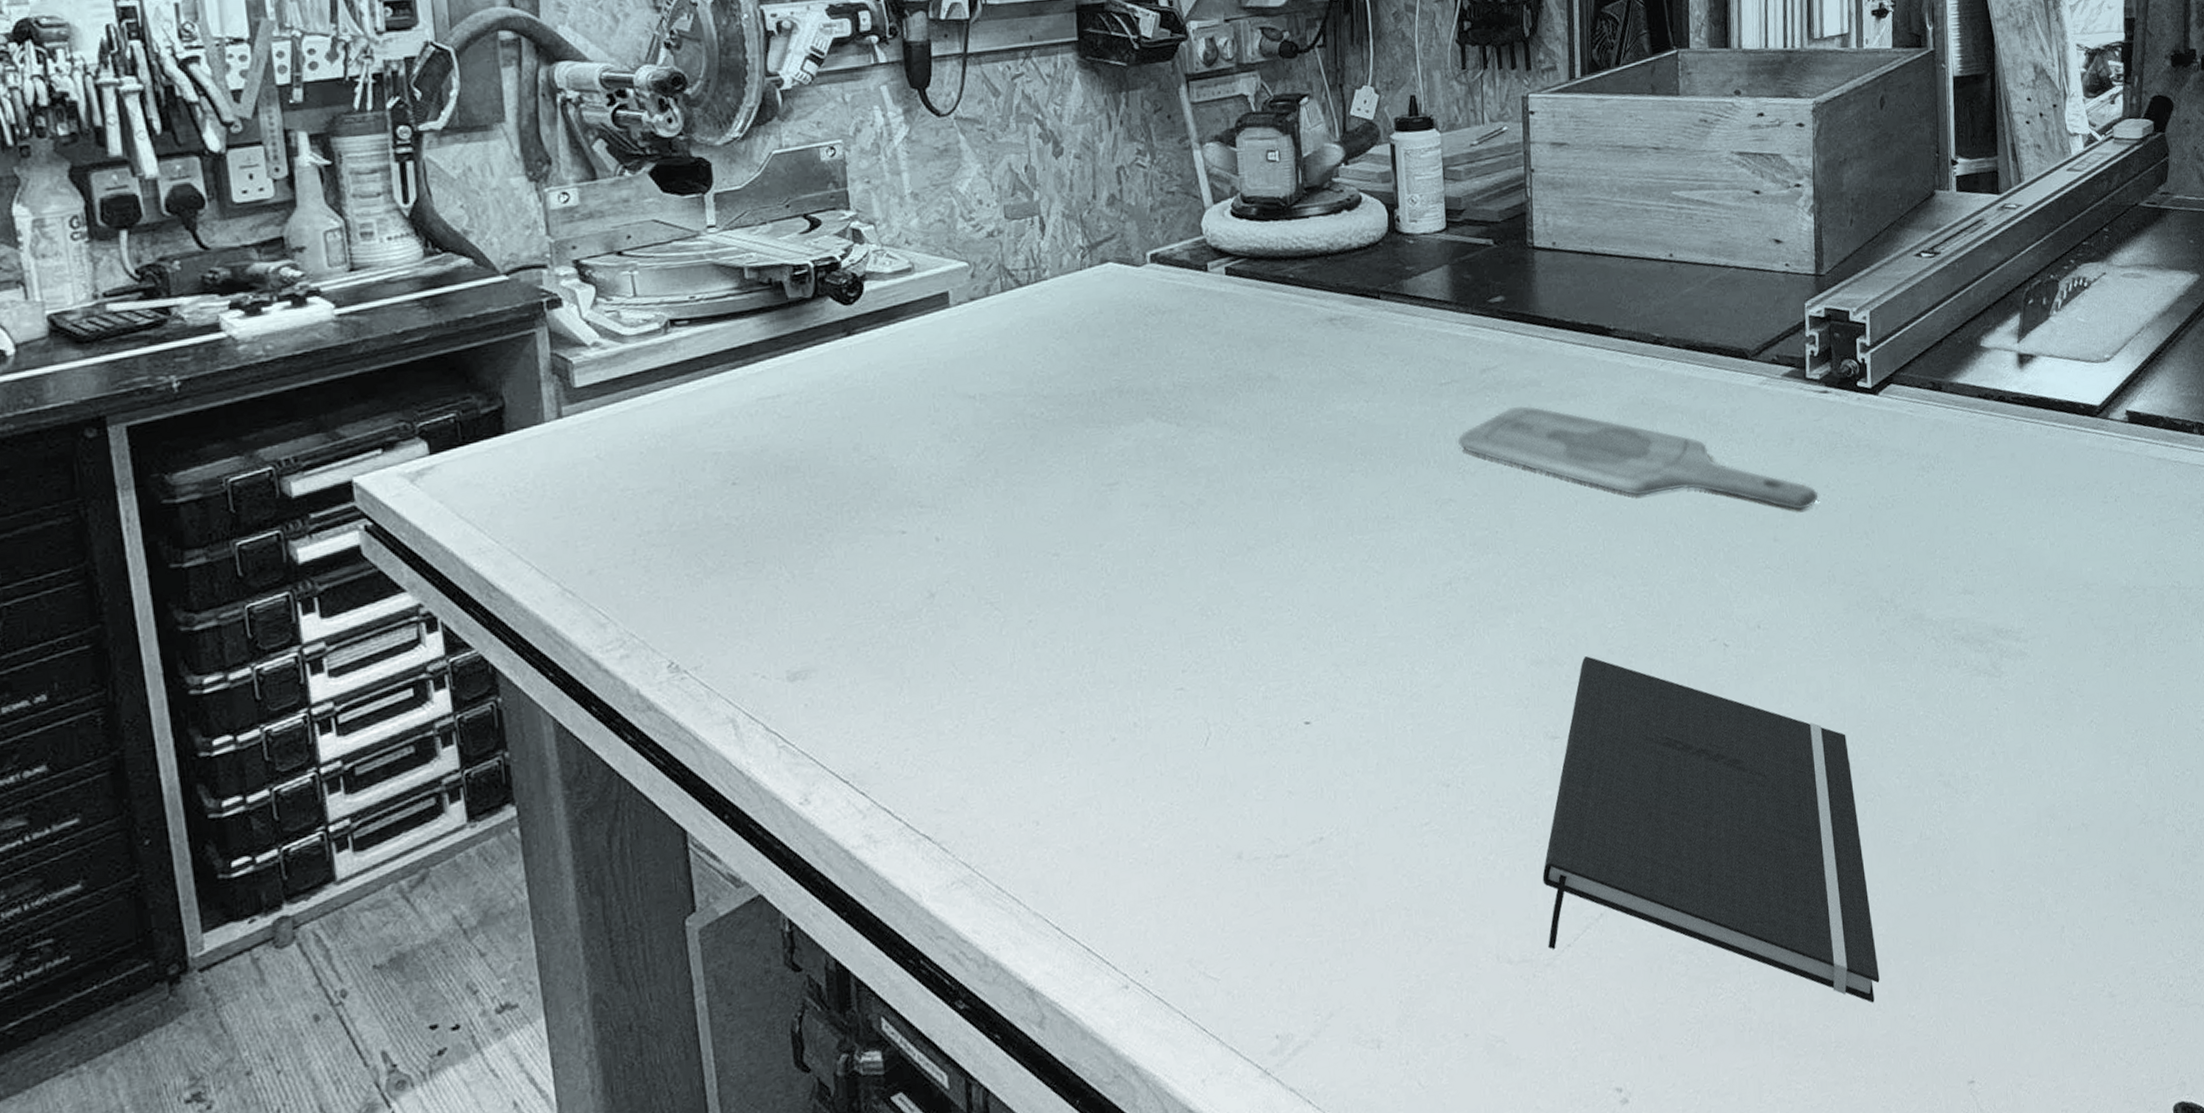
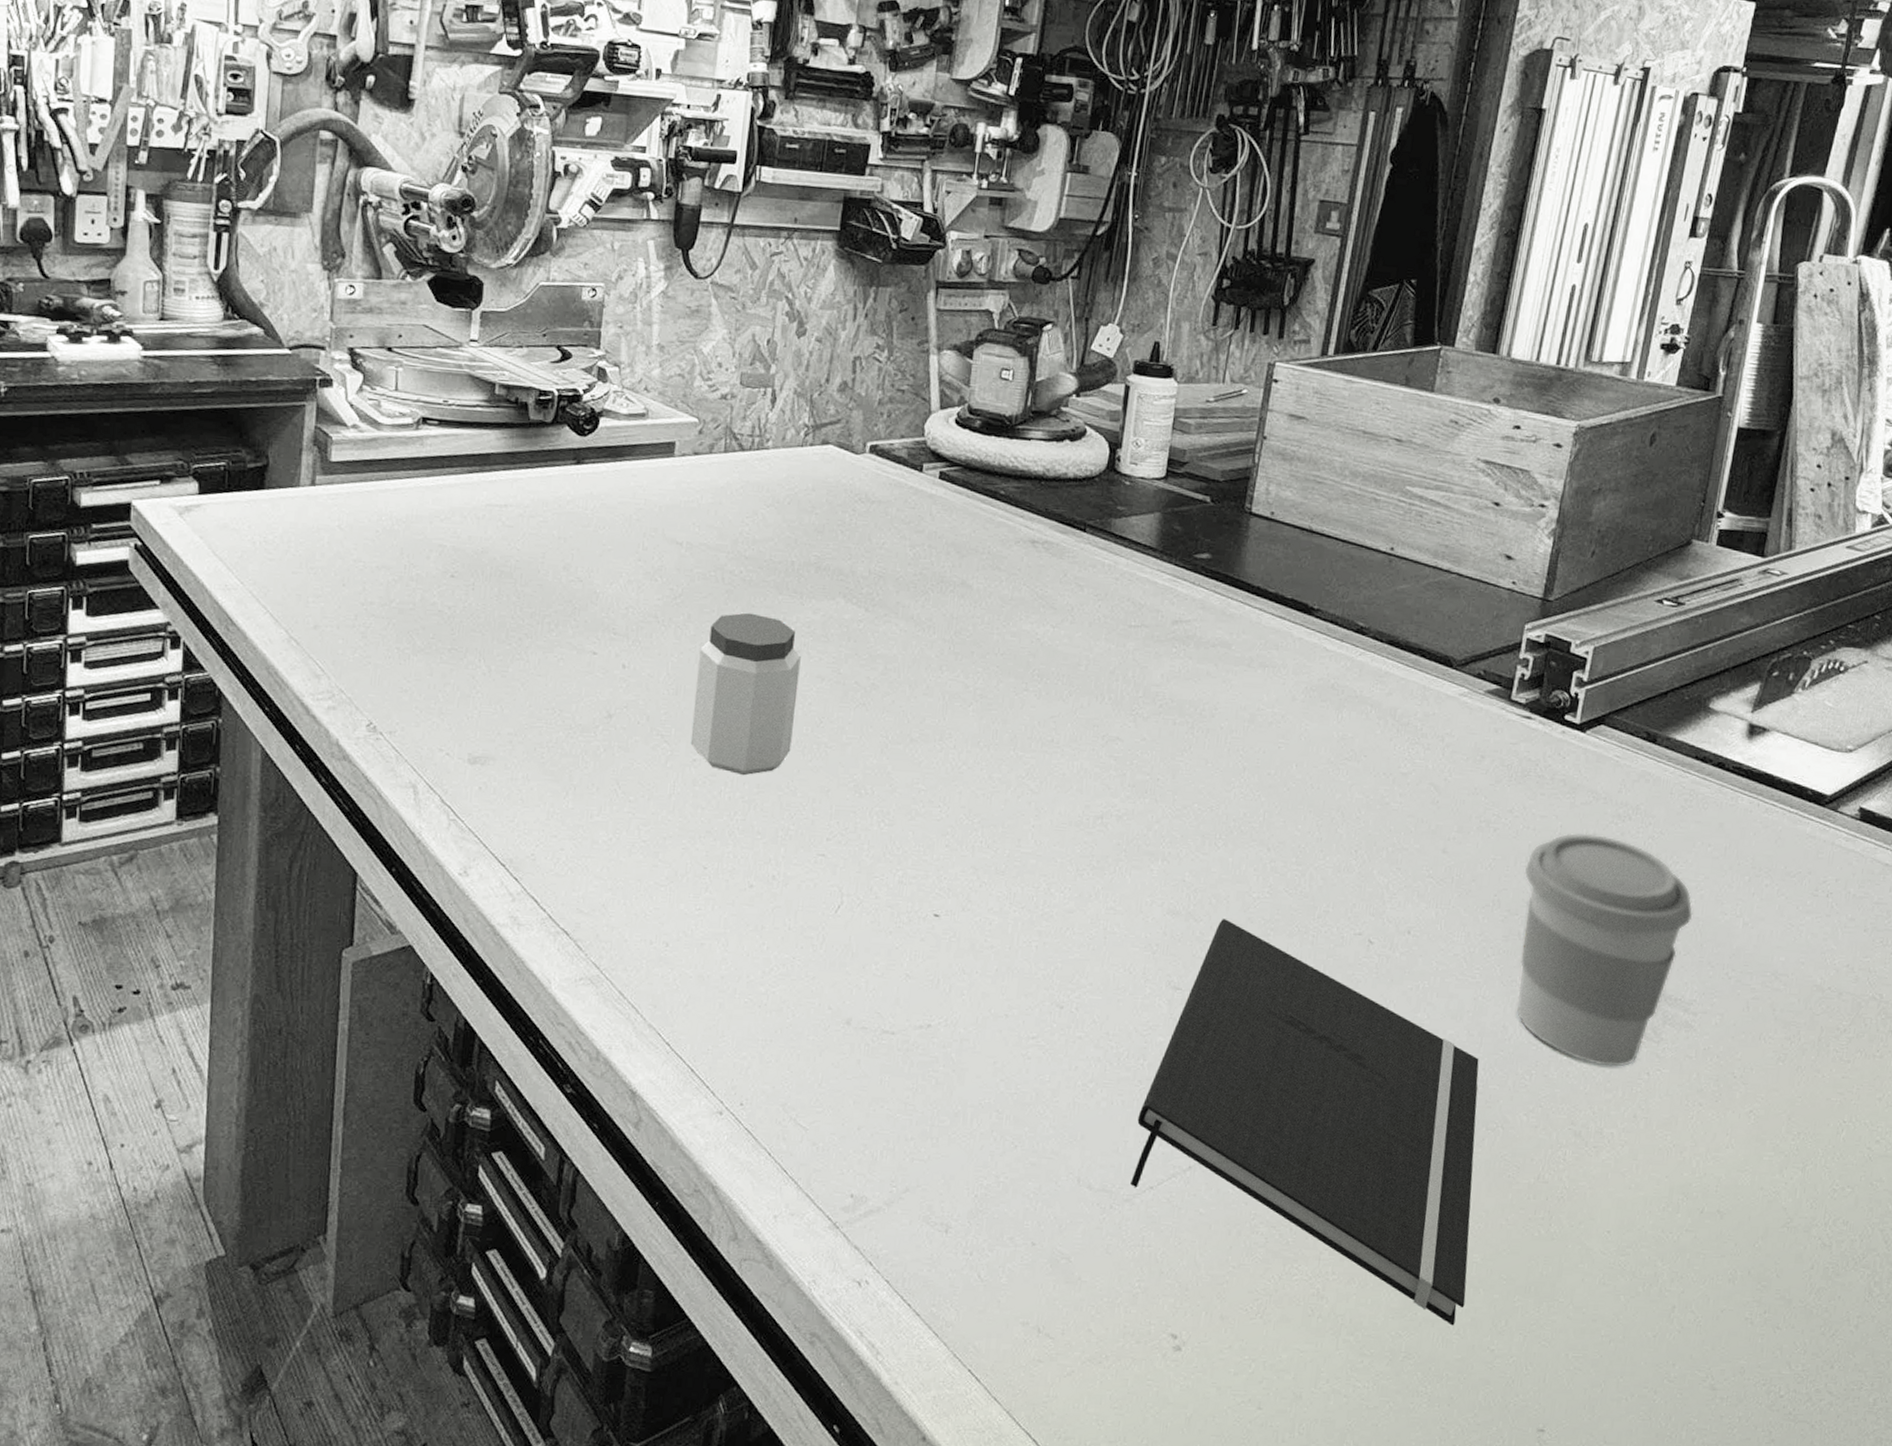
peanut butter: none [1014,453,1128,626] -> present [690,612,801,776]
cutting board: present [1458,405,1818,511] -> none [1136,663,1500,829]
coffee cup: none [1850,490,2006,713] -> present [1517,833,1693,1067]

